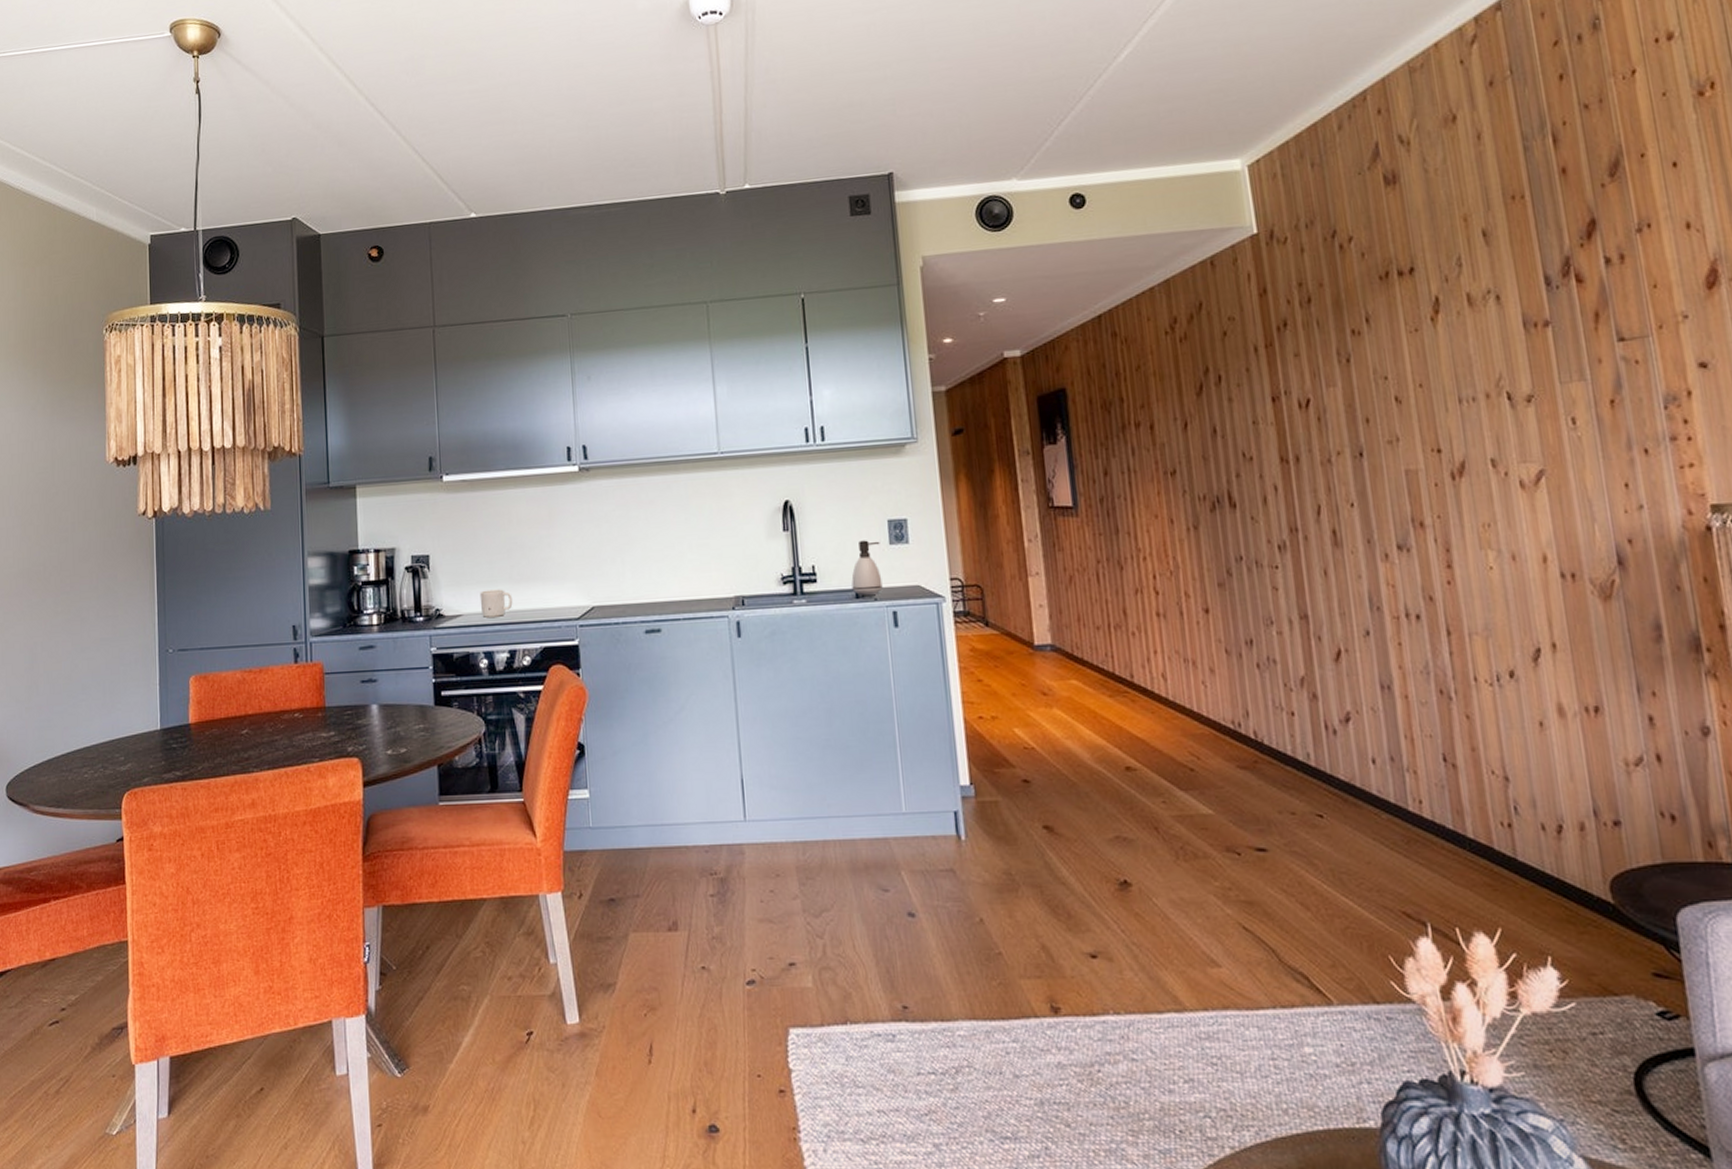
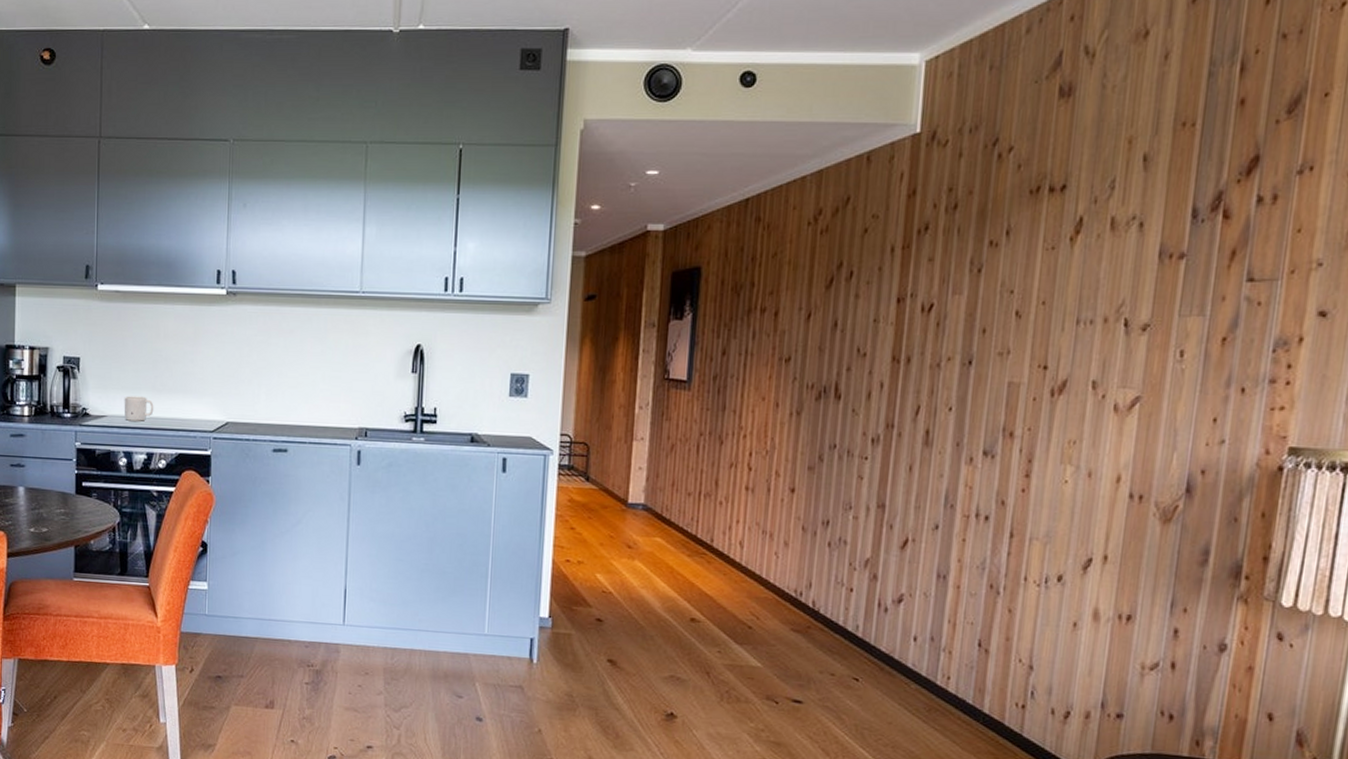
soap dispenser: present [851,540,883,597] -> none [468,390,501,442]

